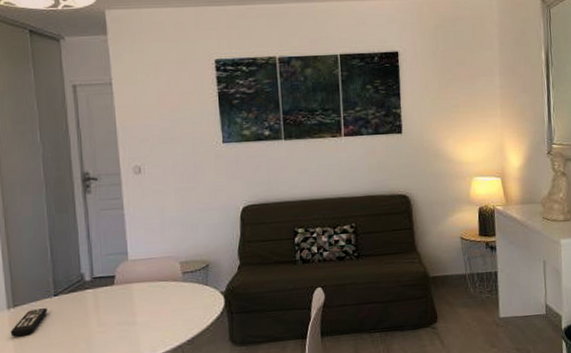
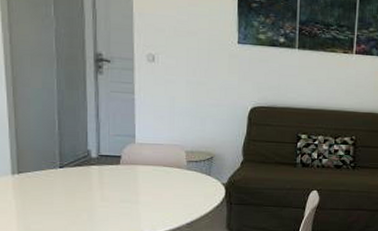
remote control: present [10,308,48,337] -> none [13,178,52,201]

